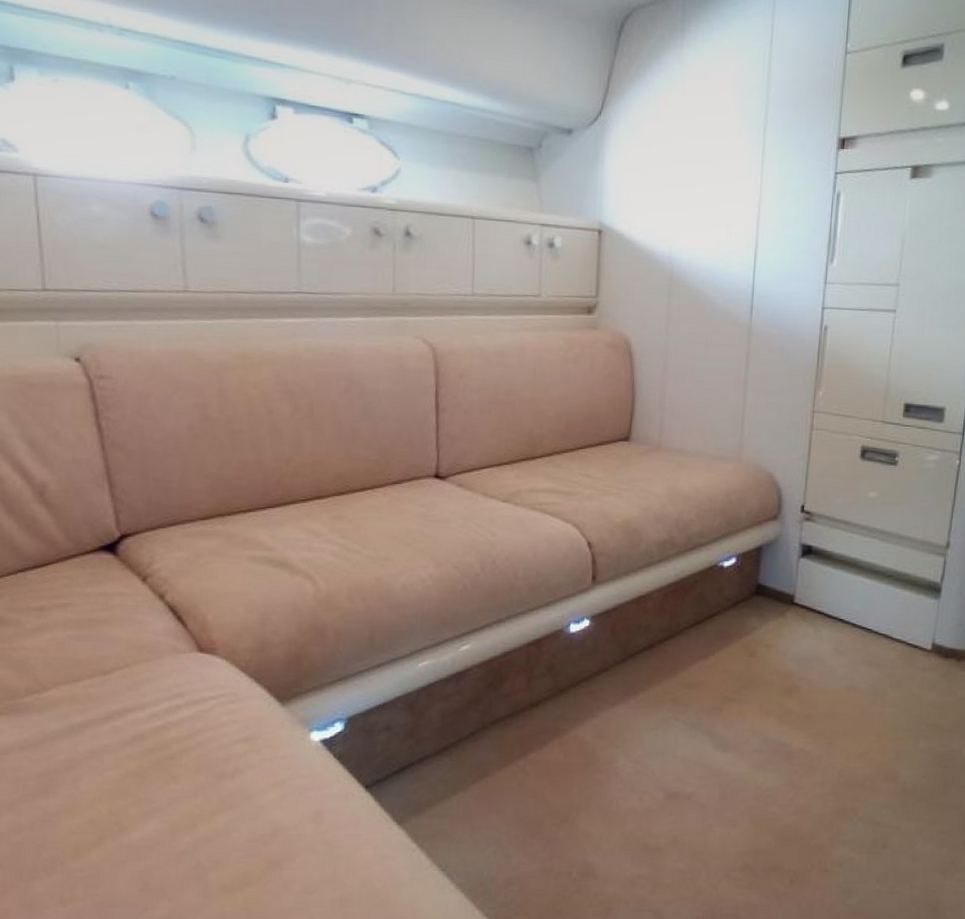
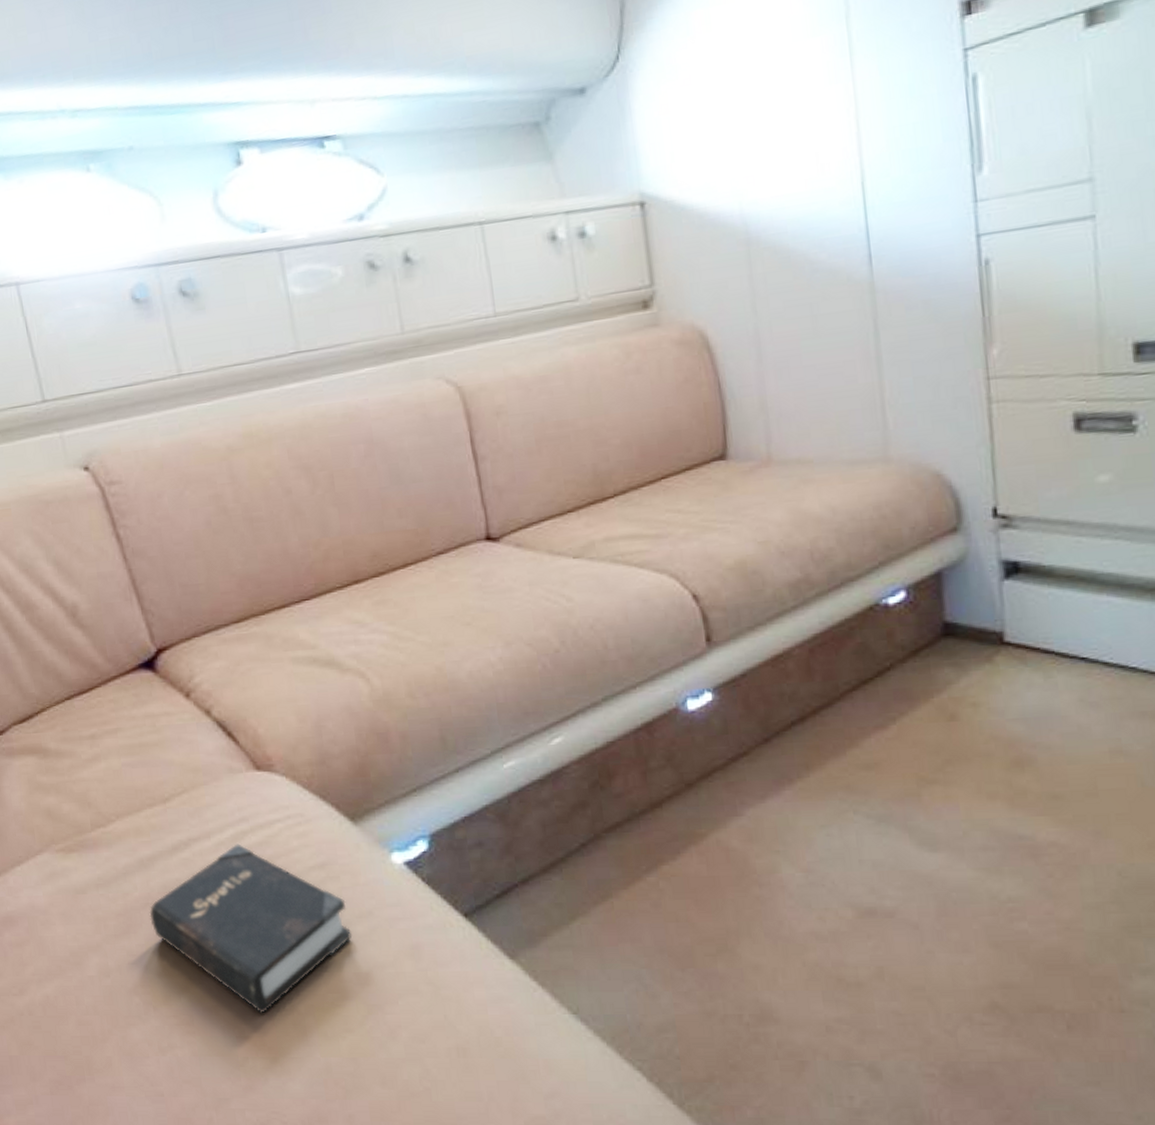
hardback book: none [71,716,264,869] -> present [149,844,353,1014]

